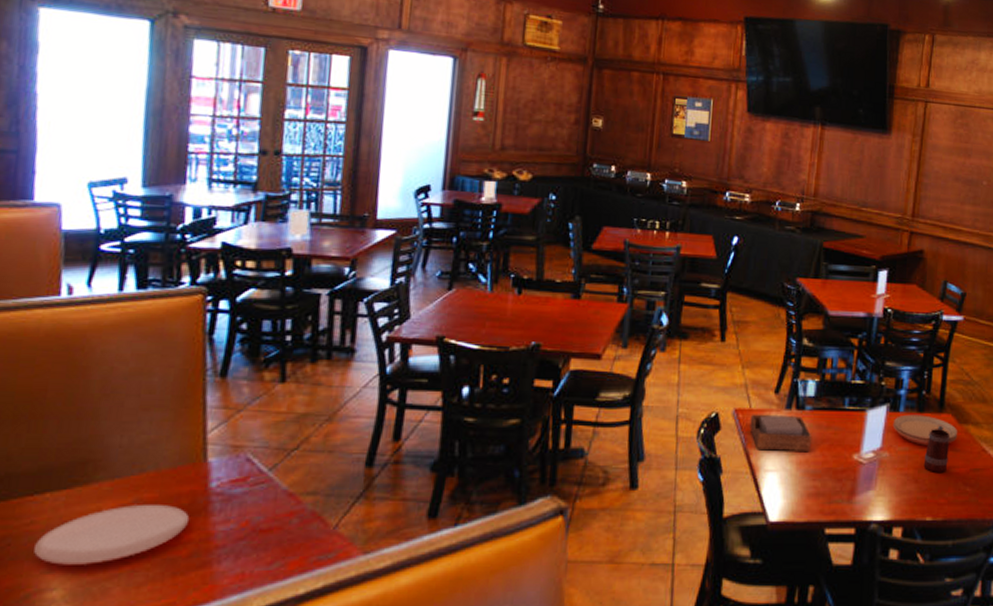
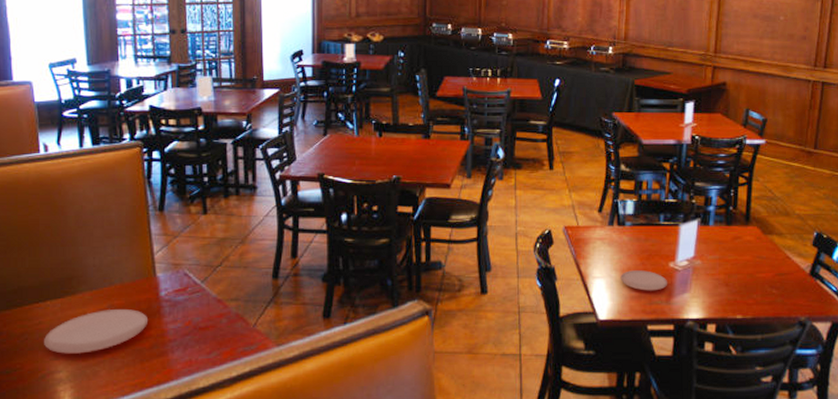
napkin holder: present [749,414,812,453] -> none [578,230,633,262]
plate: none [796,463,850,488] -> present [620,270,667,291]
plate: present [892,414,958,446] -> none [703,227,764,254]
beer mug: present [923,425,951,472] -> none [733,236,757,277]

